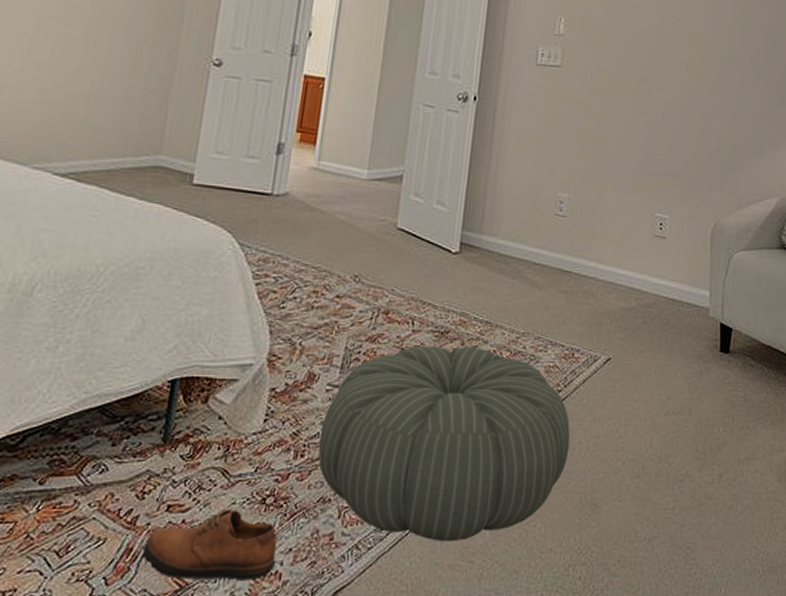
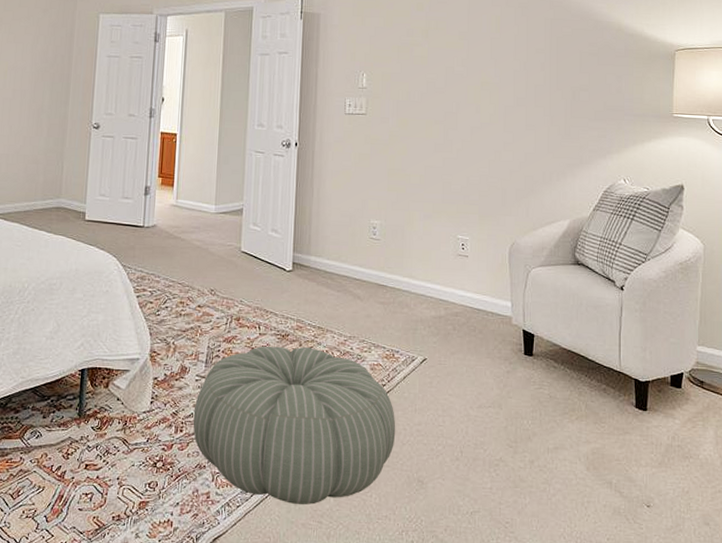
shoe: present [142,509,277,581] -> none [70,470,168,525]

